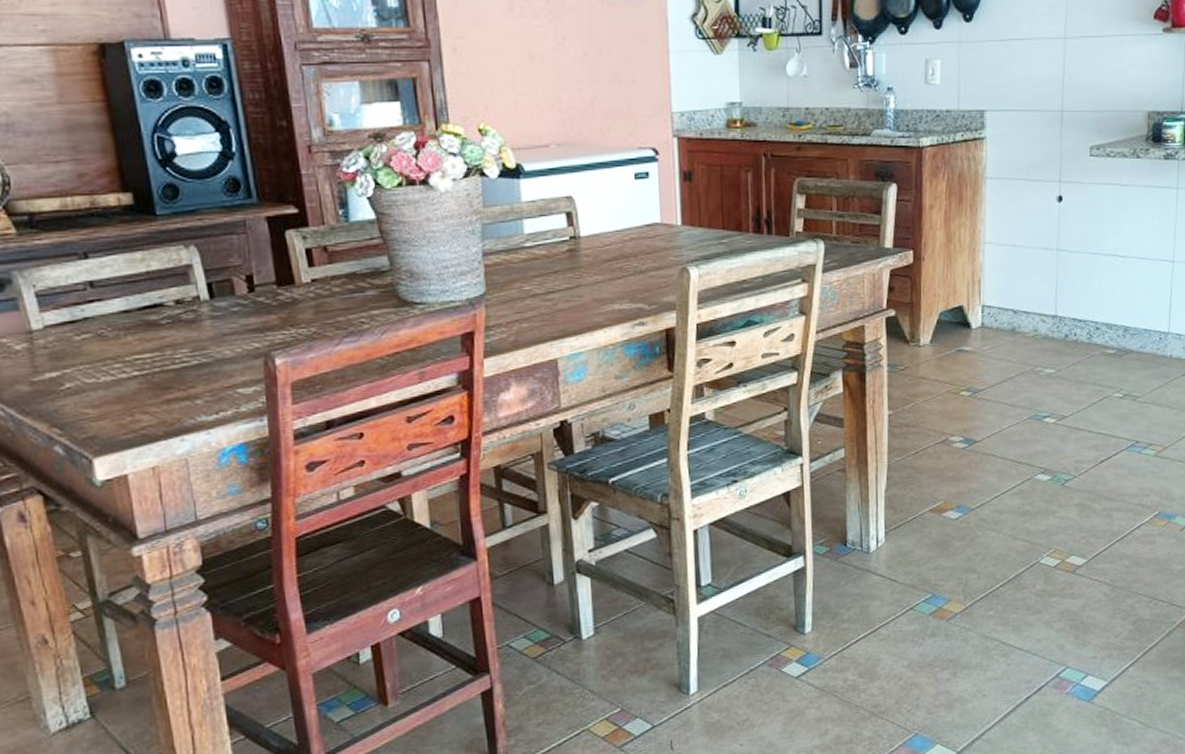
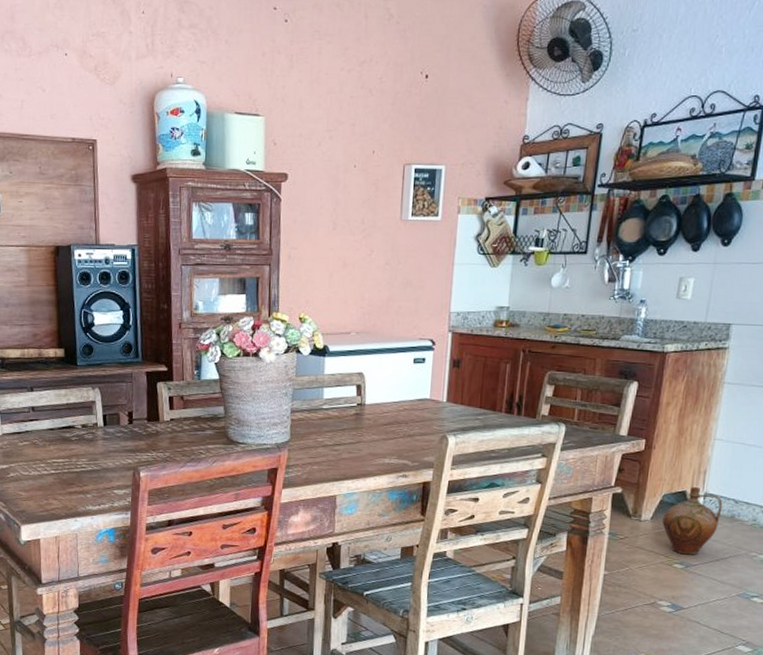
ceramic jug: none [942,300,1002,379] -> present [662,487,723,555]

